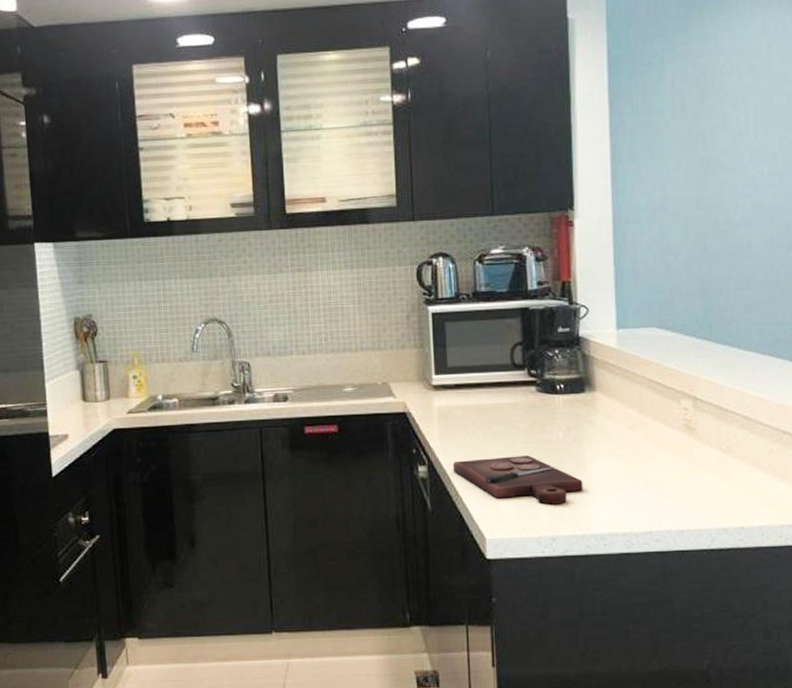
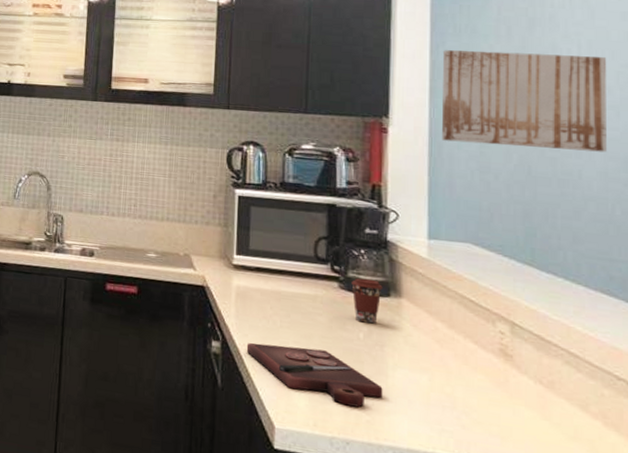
coffee cup: none [548,378,577,422] -> present [351,277,383,324]
wall art: none [623,122,772,227] -> present [442,50,607,153]

